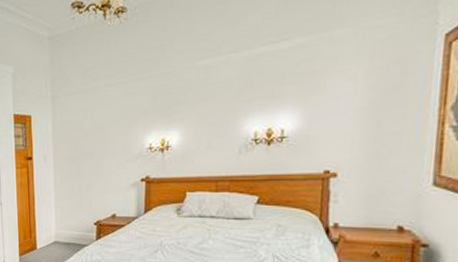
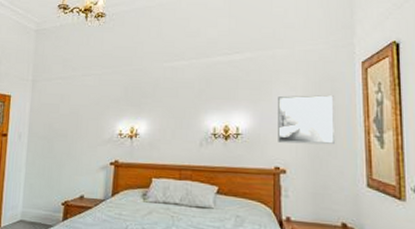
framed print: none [330,81,403,143] -> present [278,95,334,145]

